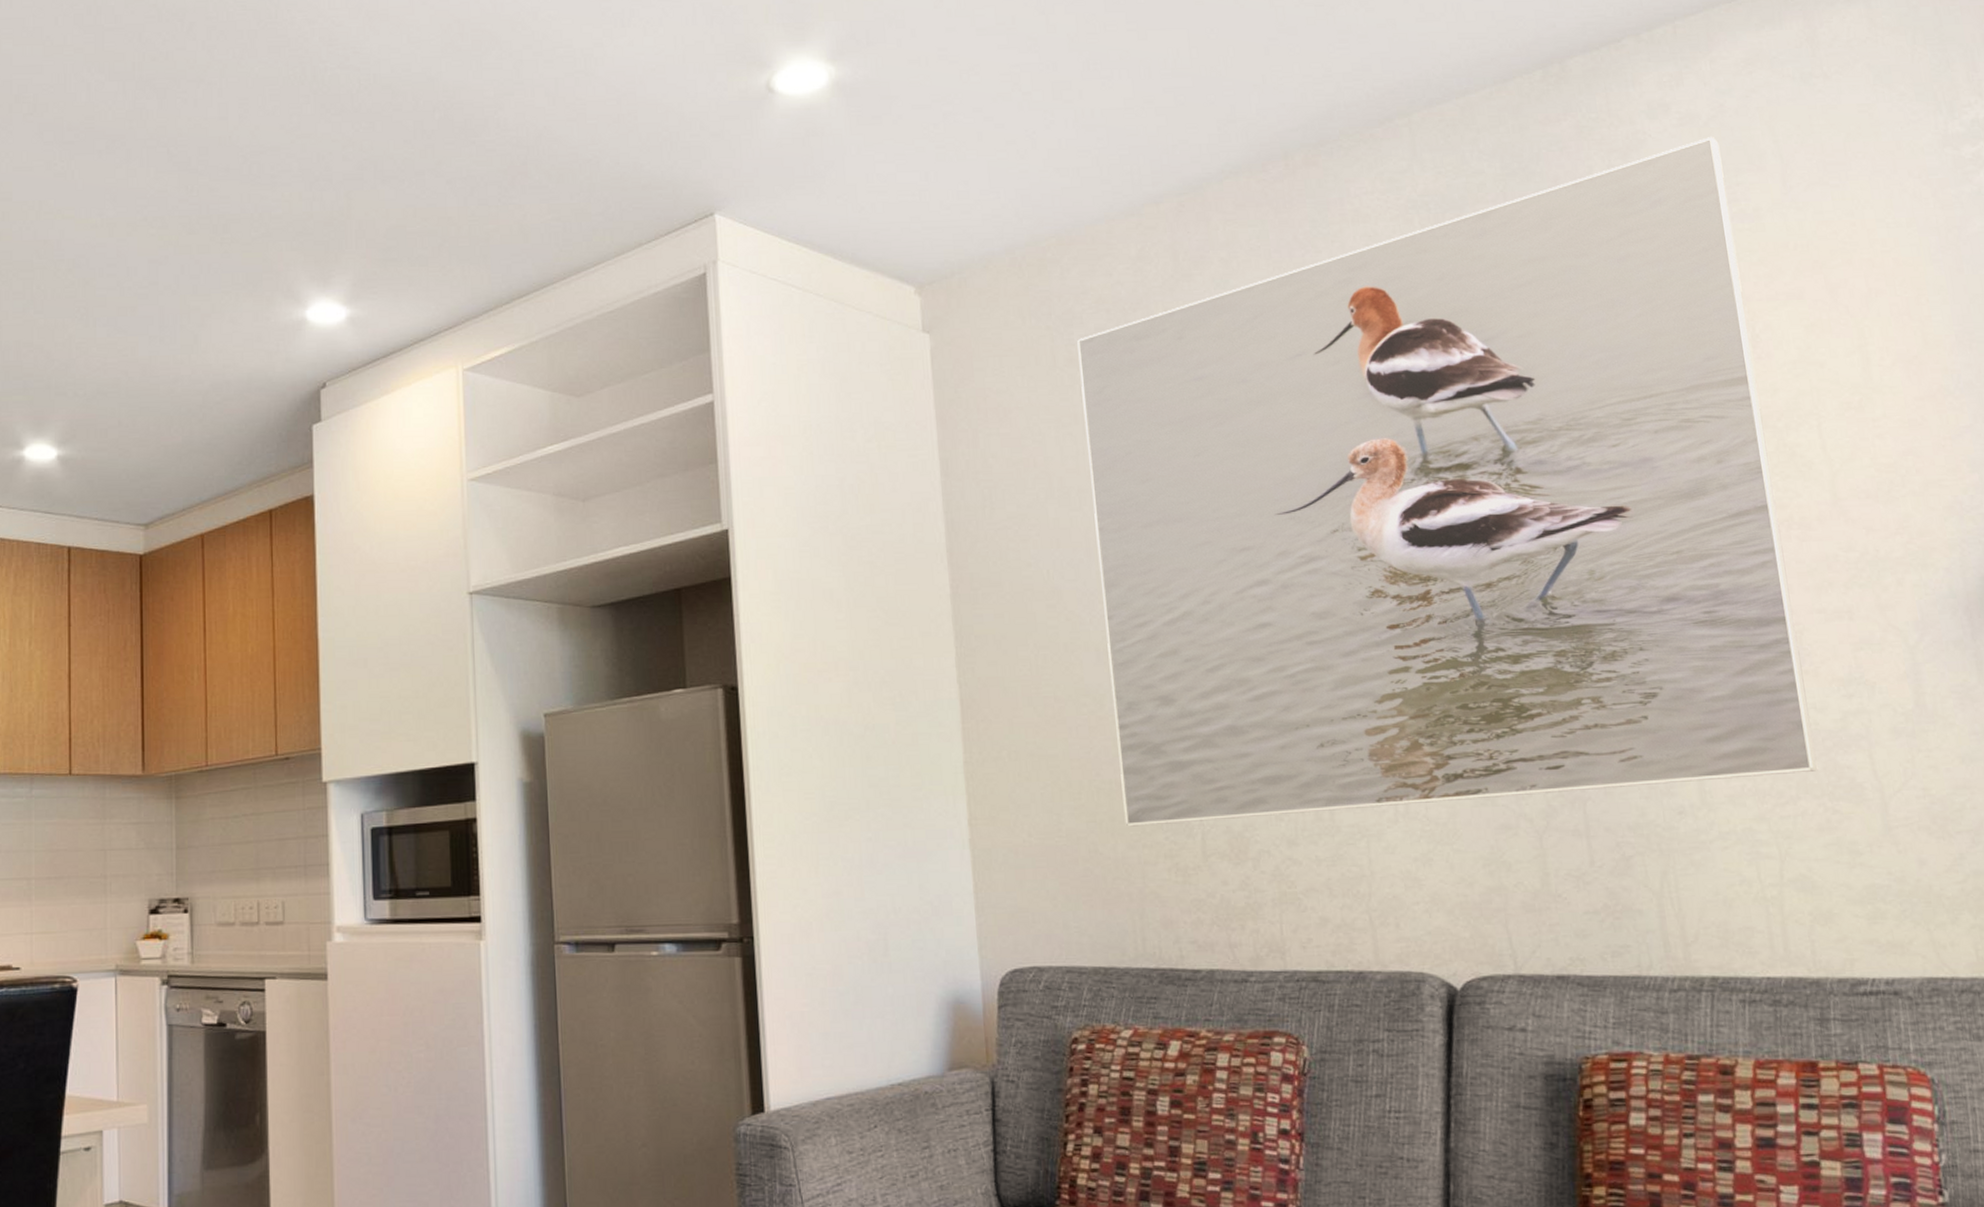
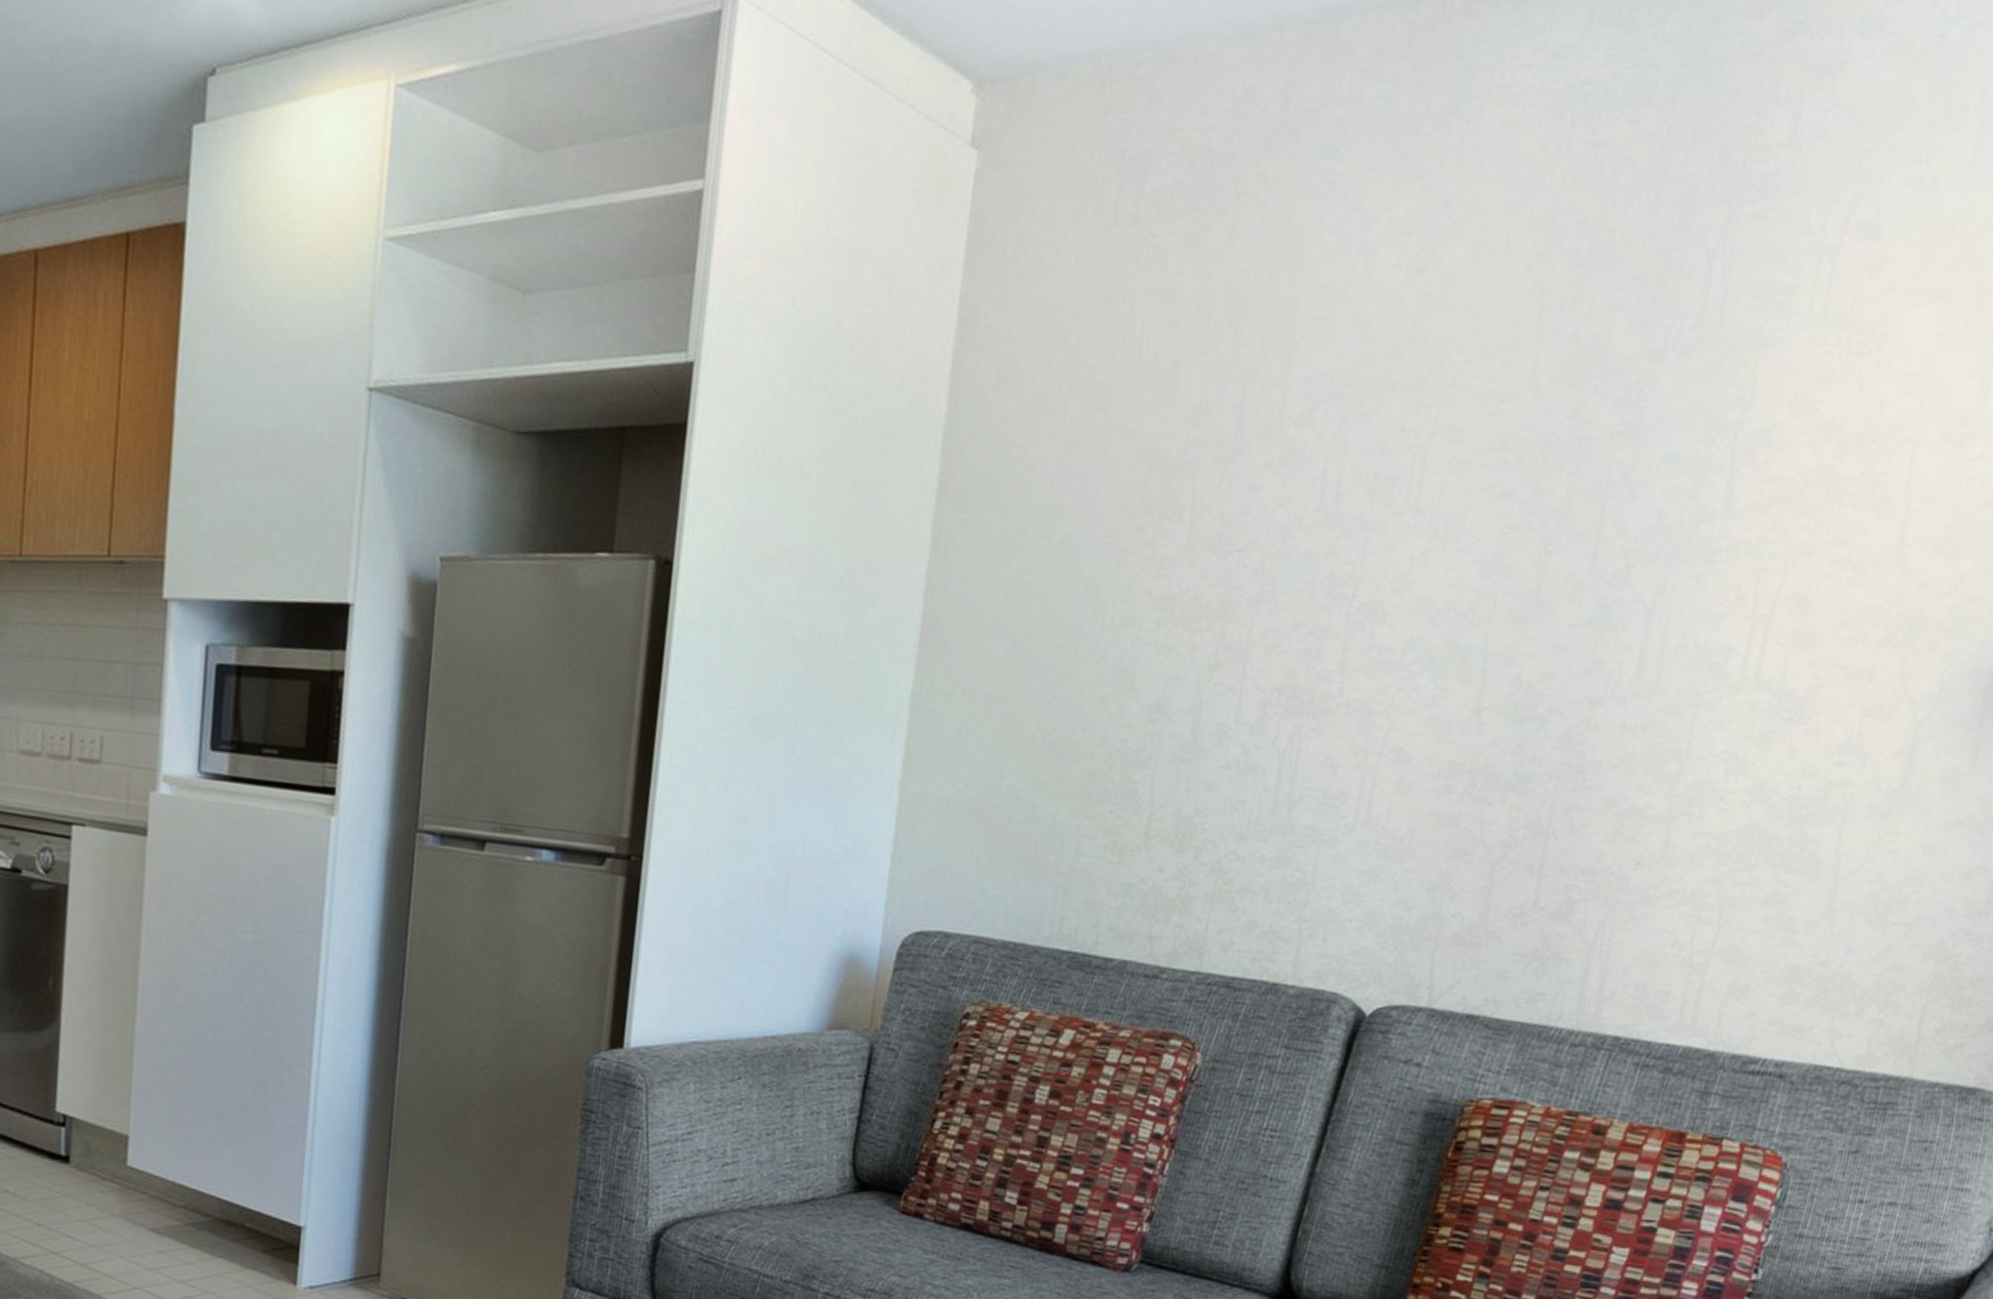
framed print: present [1077,136,1818,827] -> none [1071,72,1924,840]

